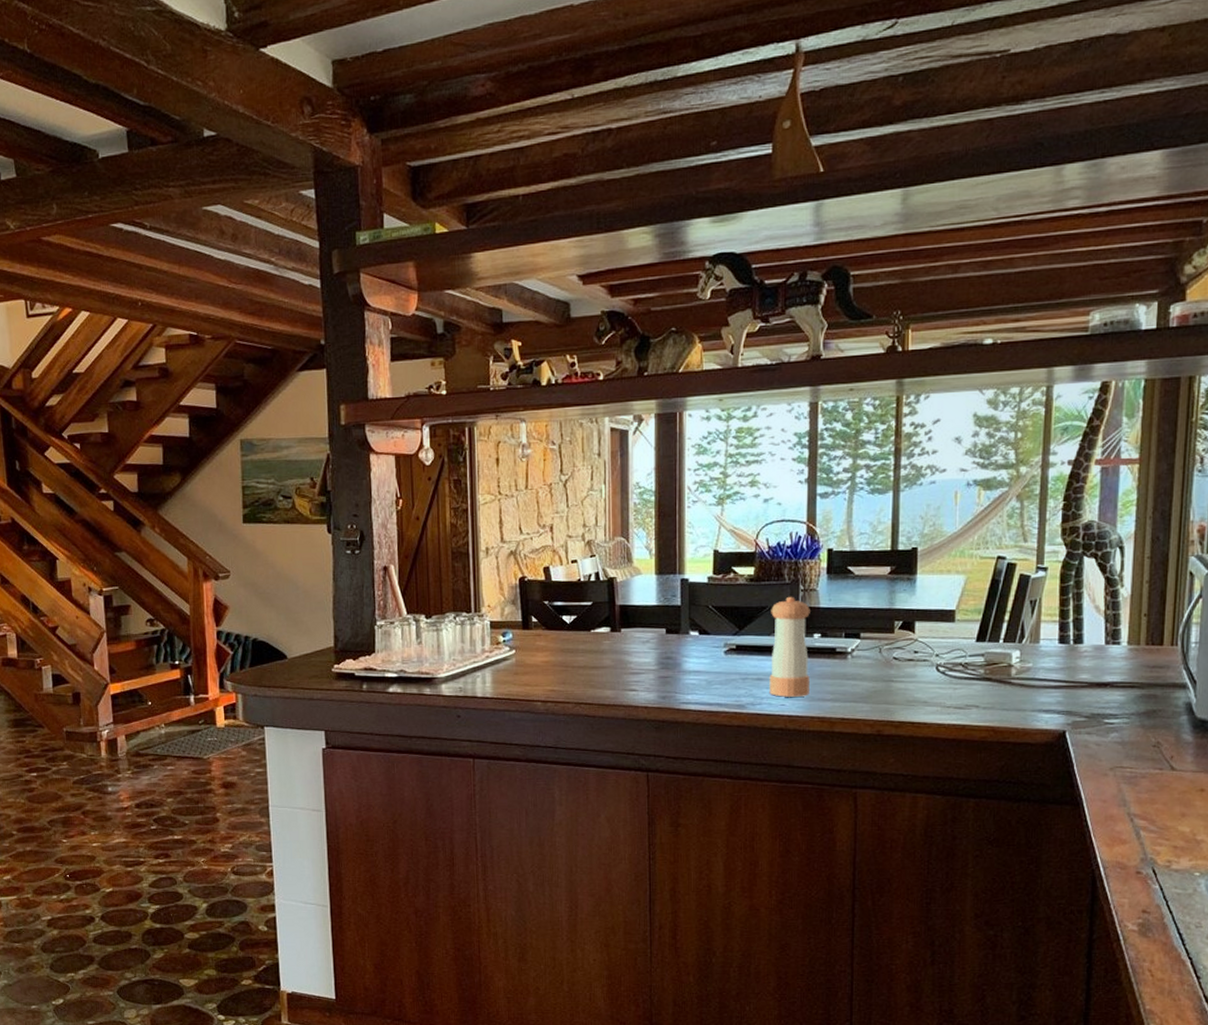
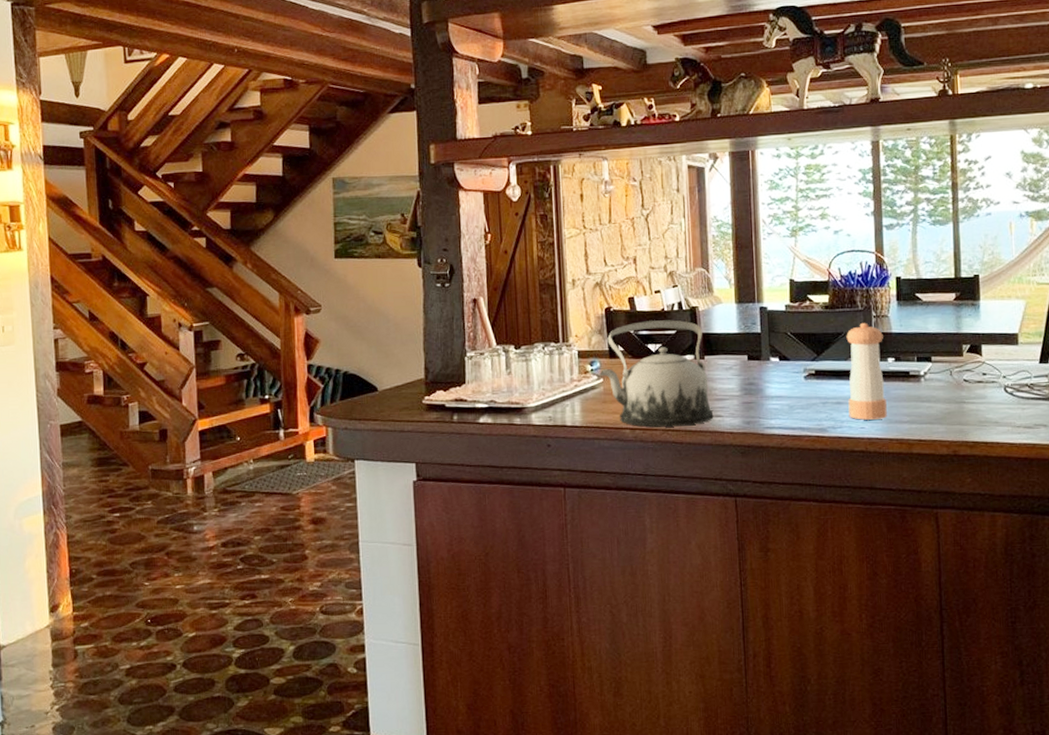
teapot: none [512,591,628,700] -> present [599,320,714,427]

